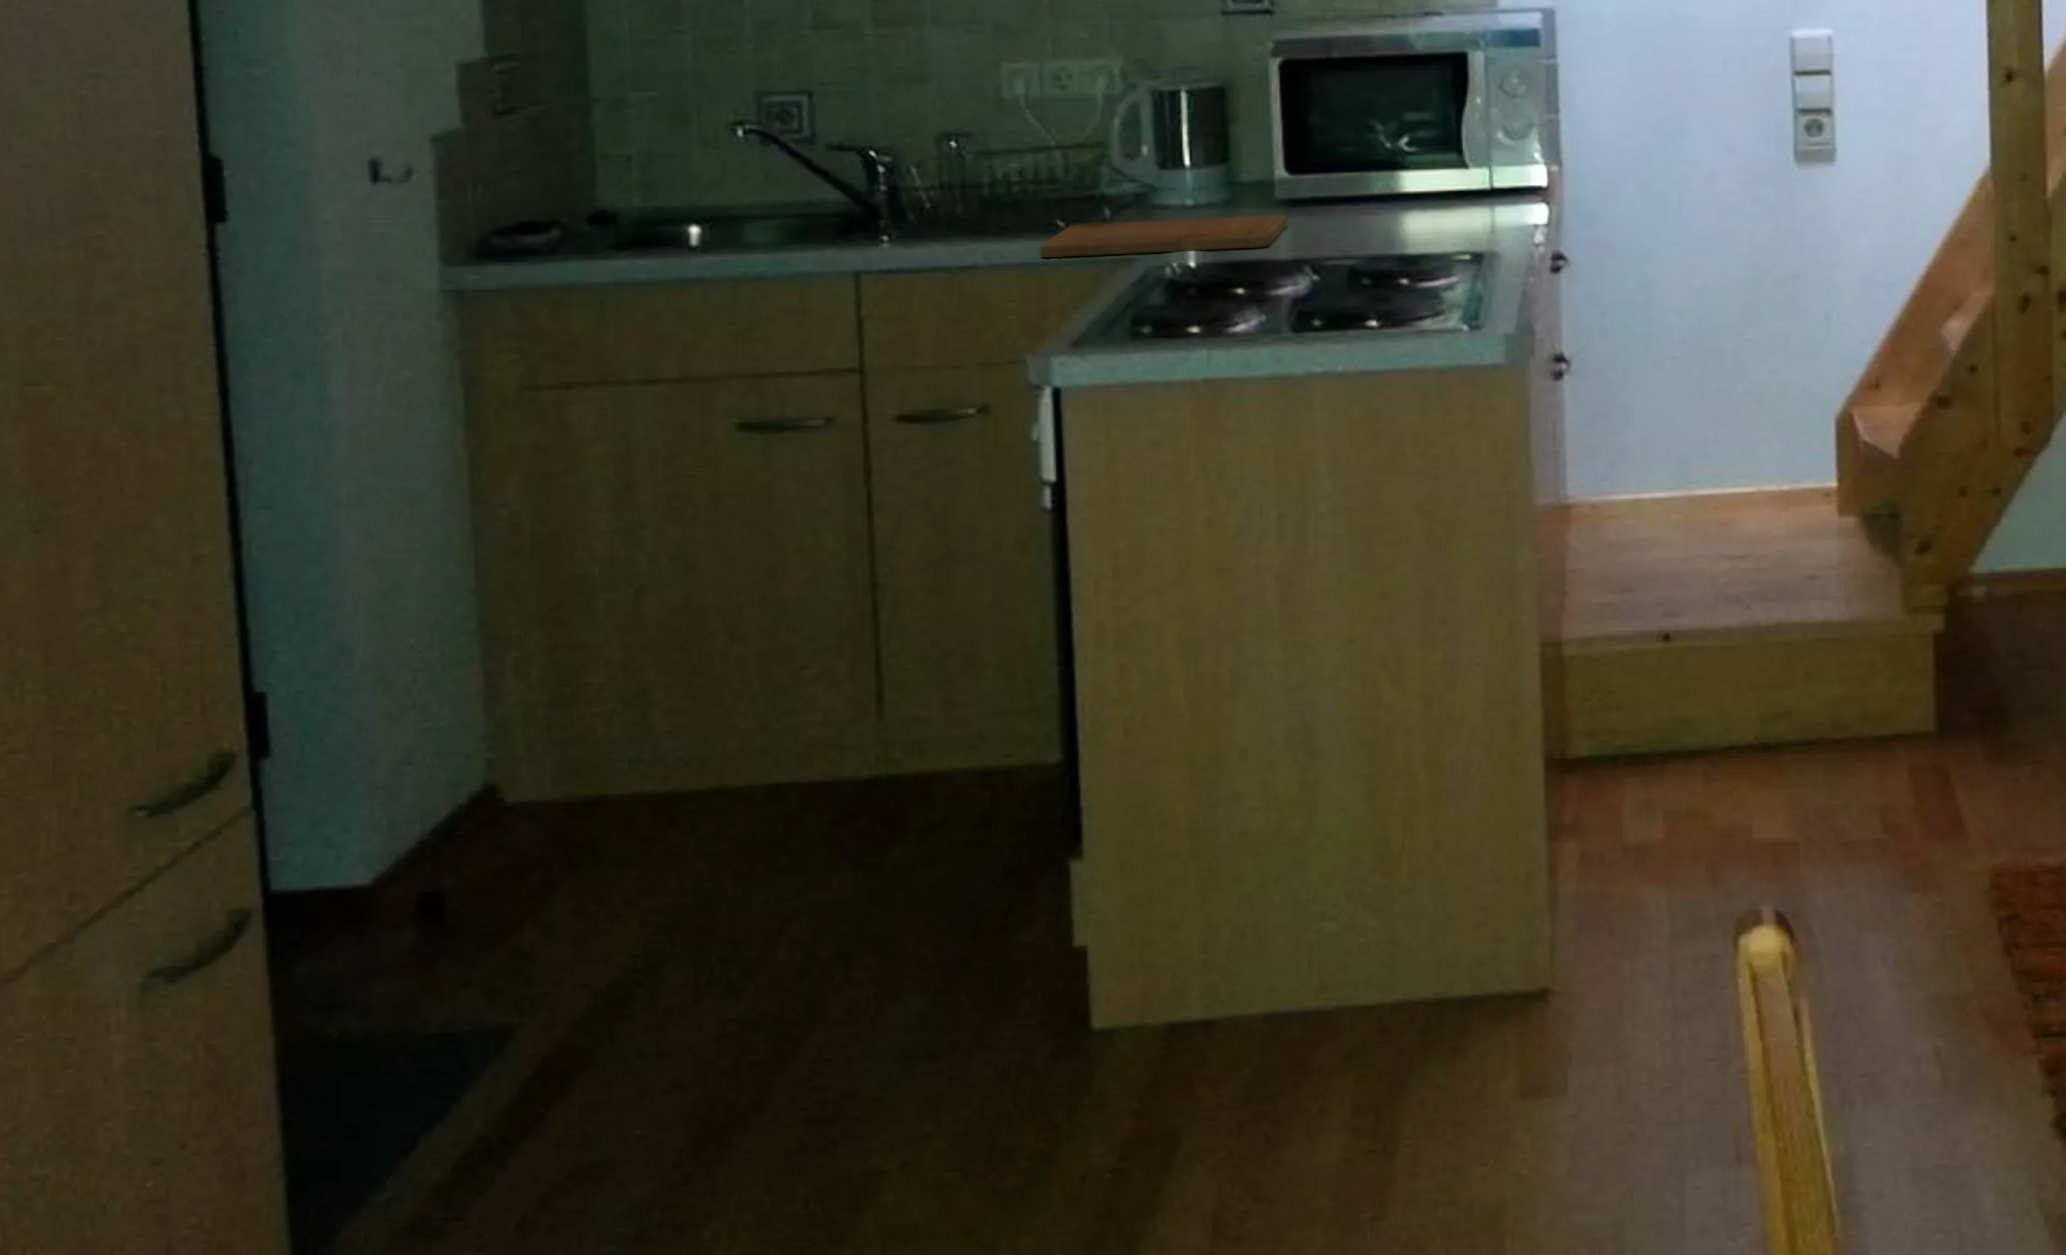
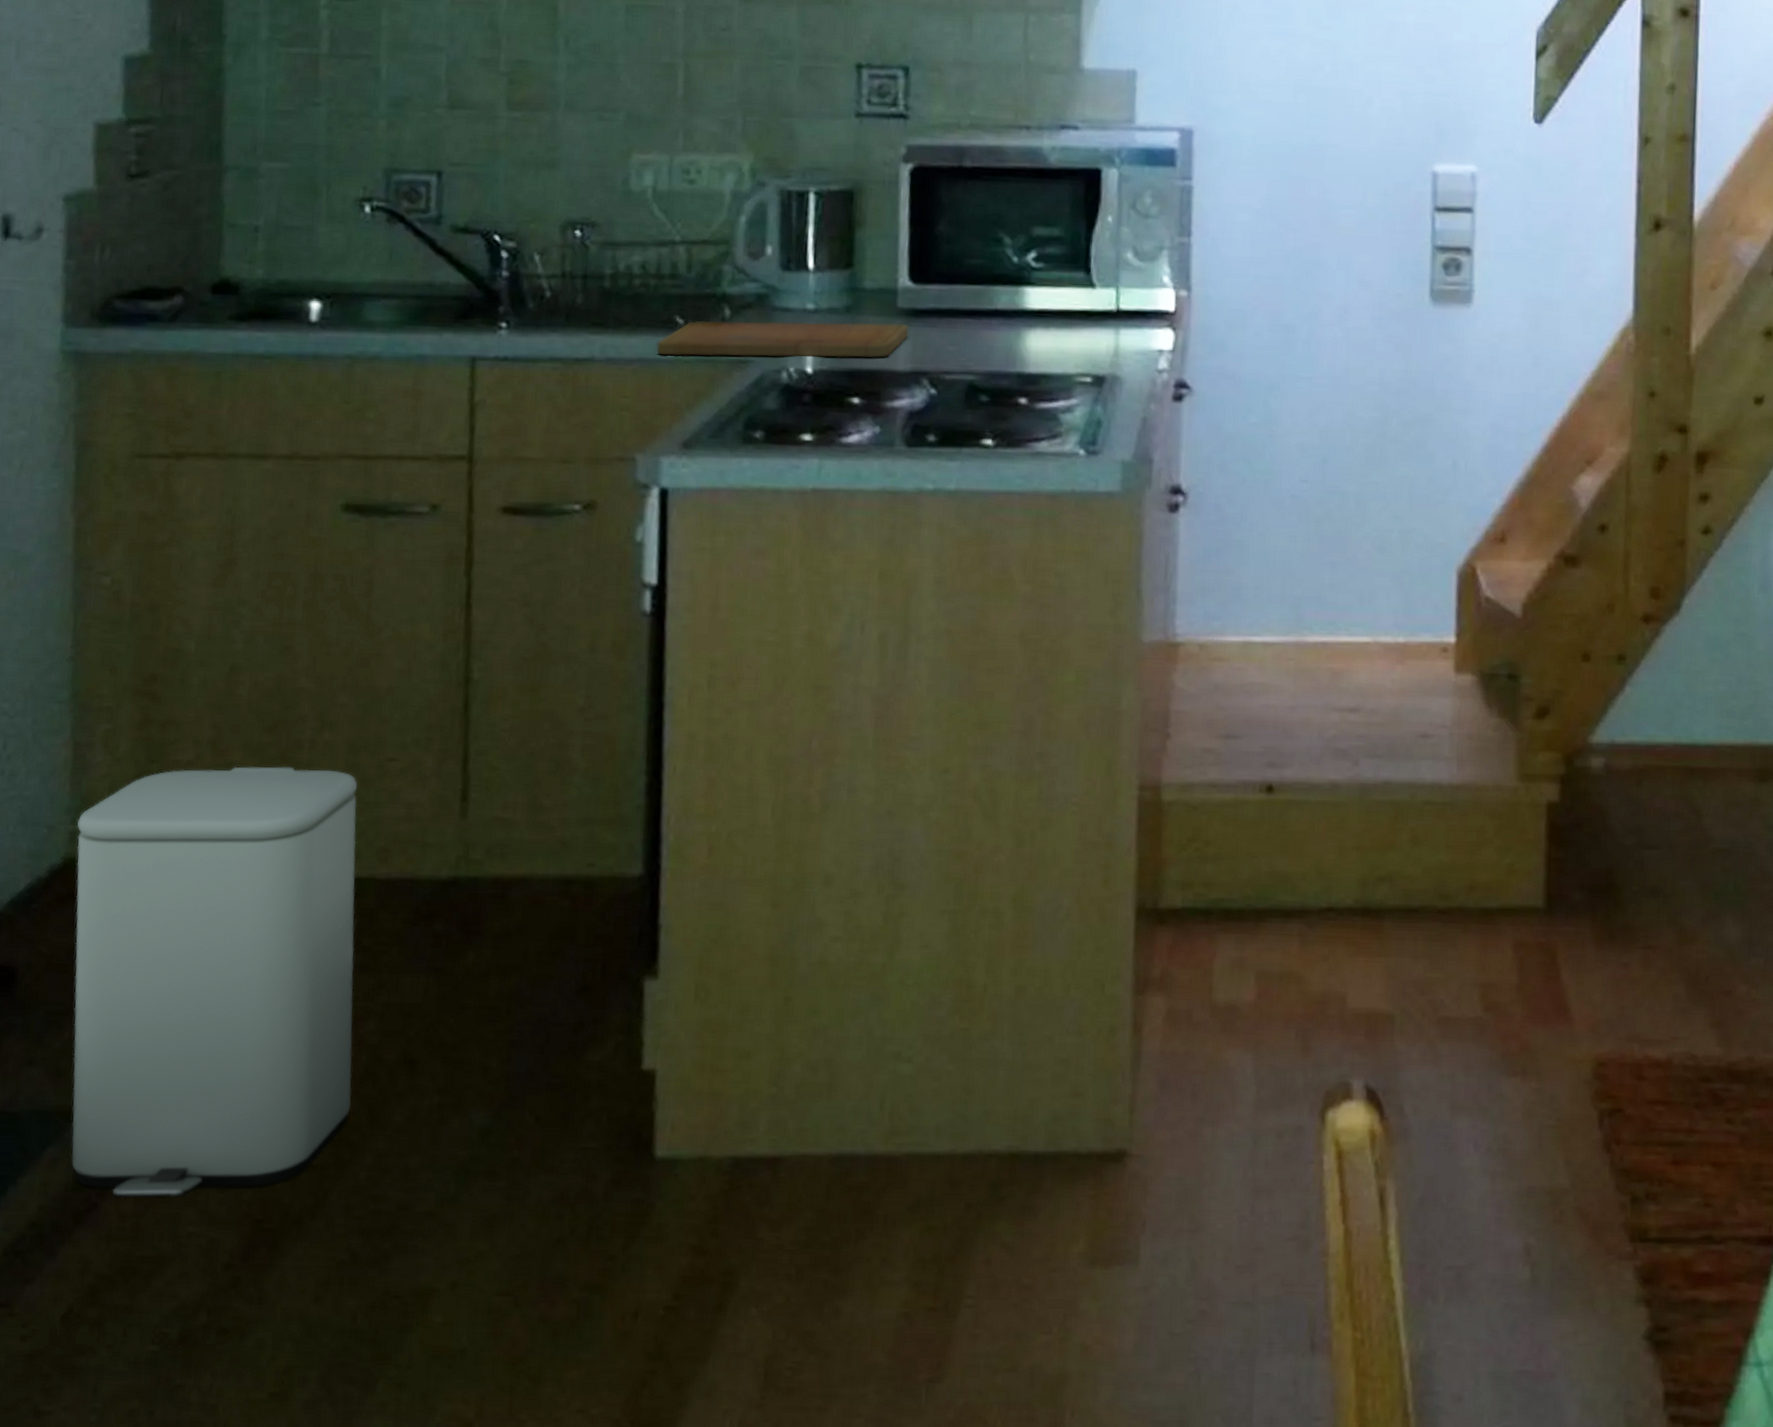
pedal bin: none [494,681,789,1109] -> present [71,766,358,1199]

